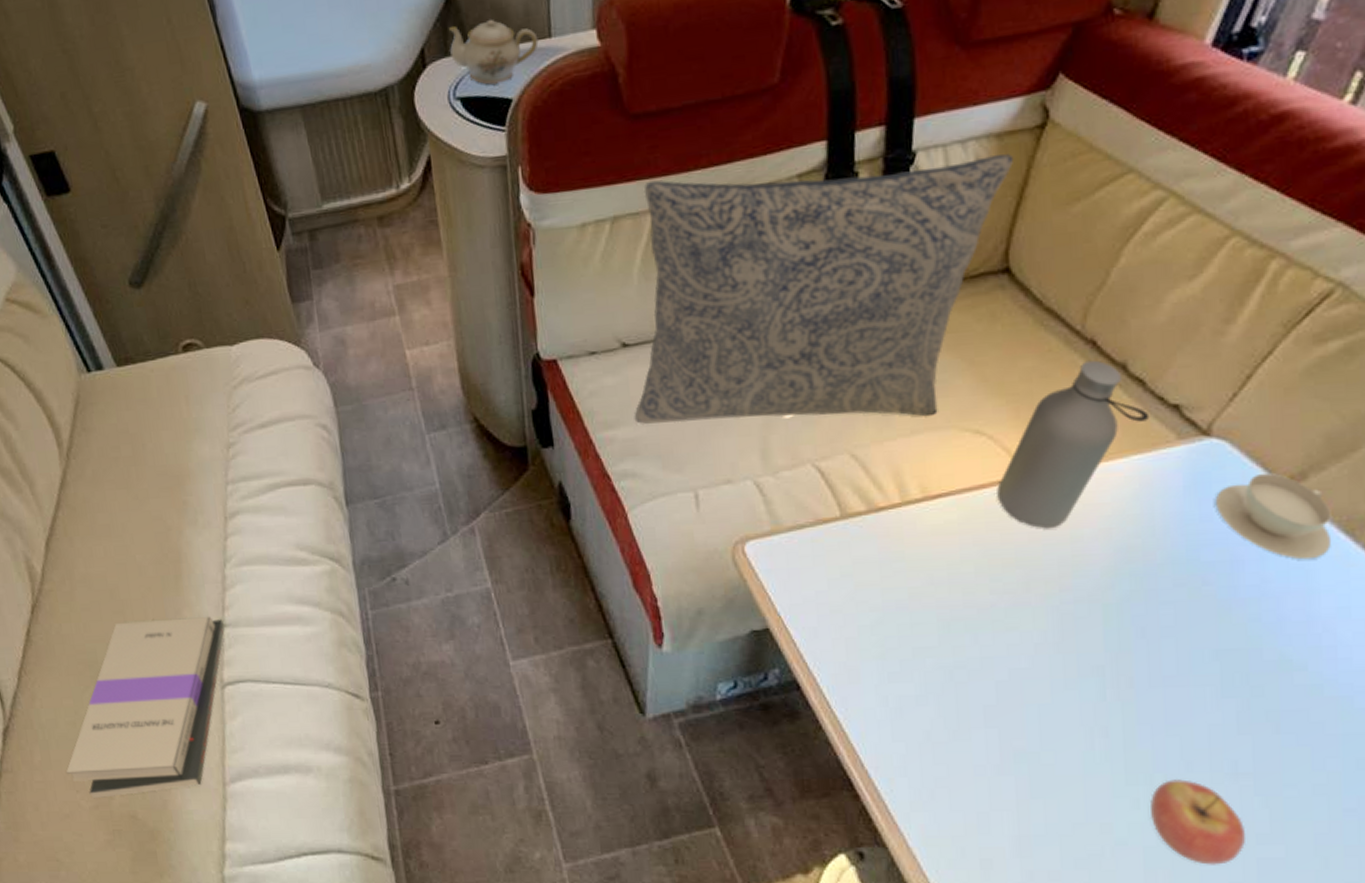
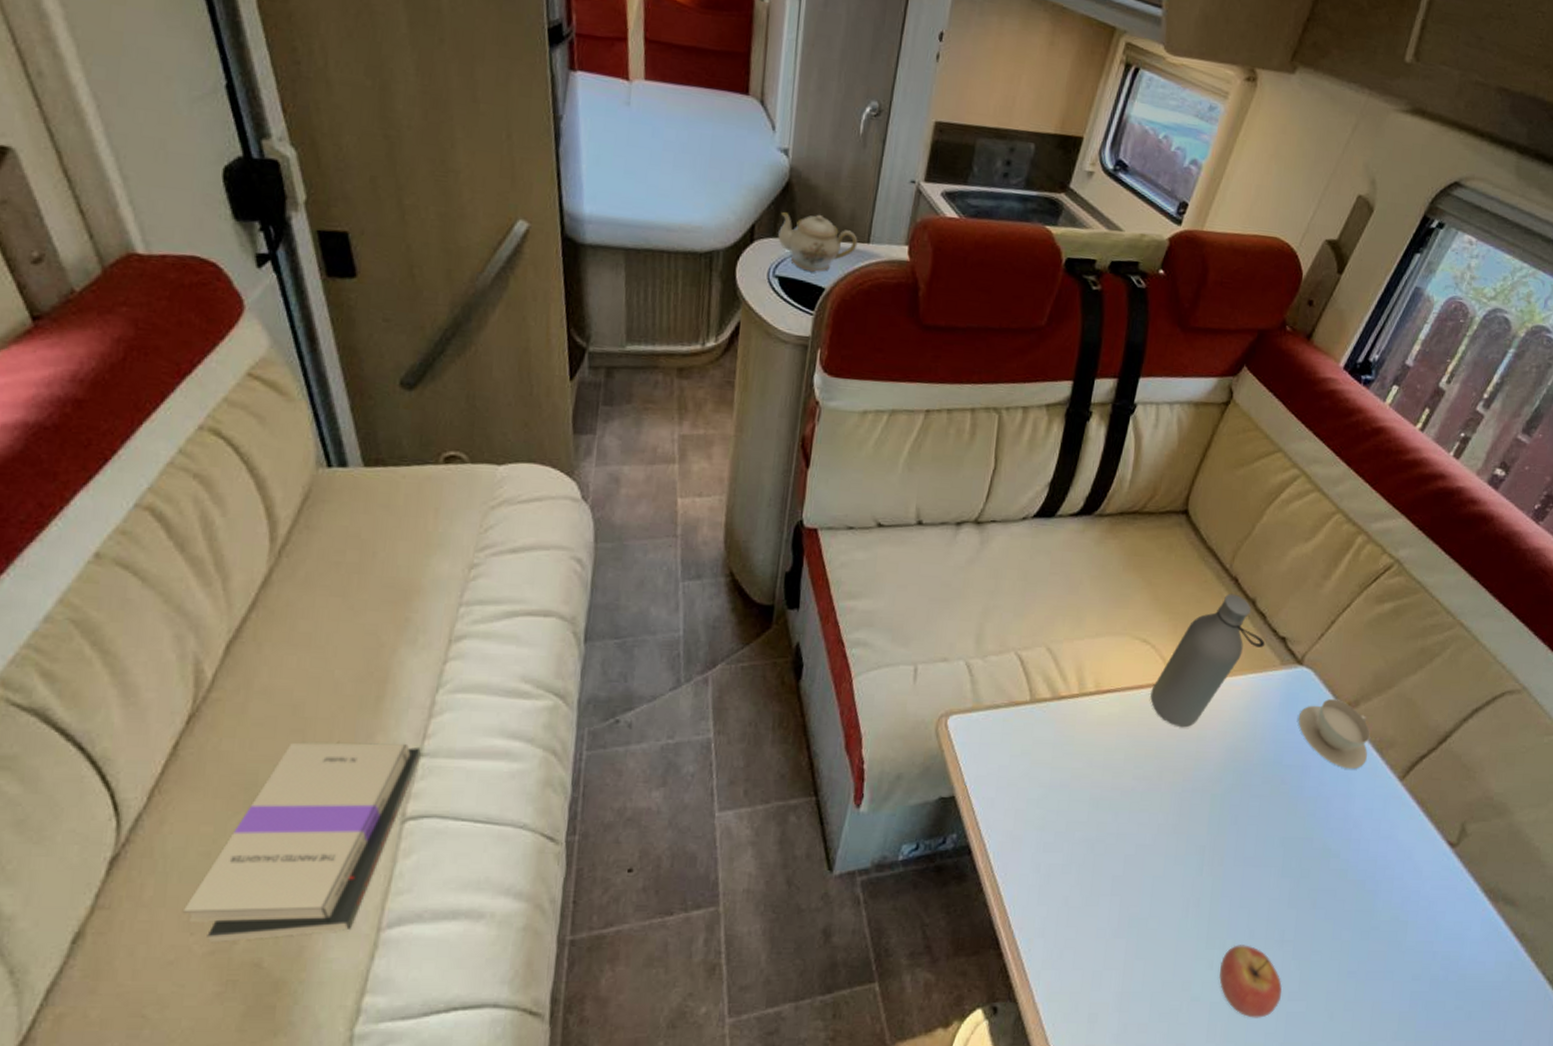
pillow: present [633,154,1013,424] -> none [875,385,1203,622]

